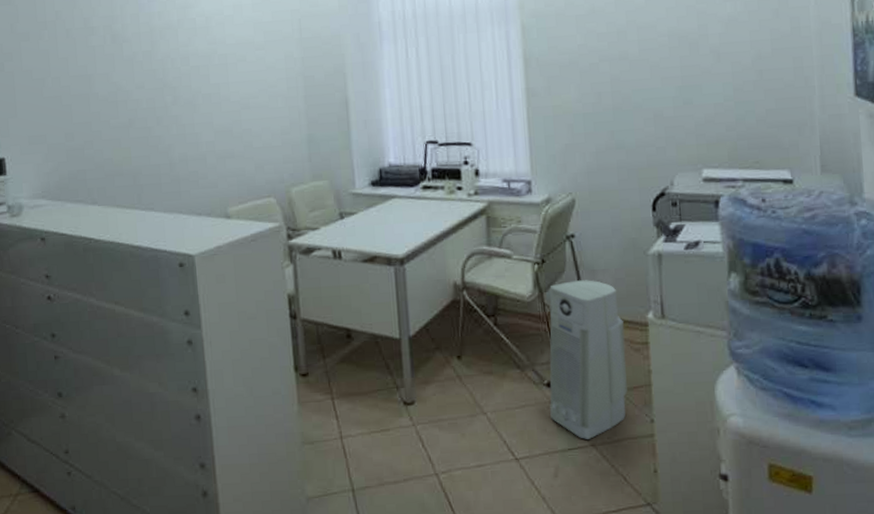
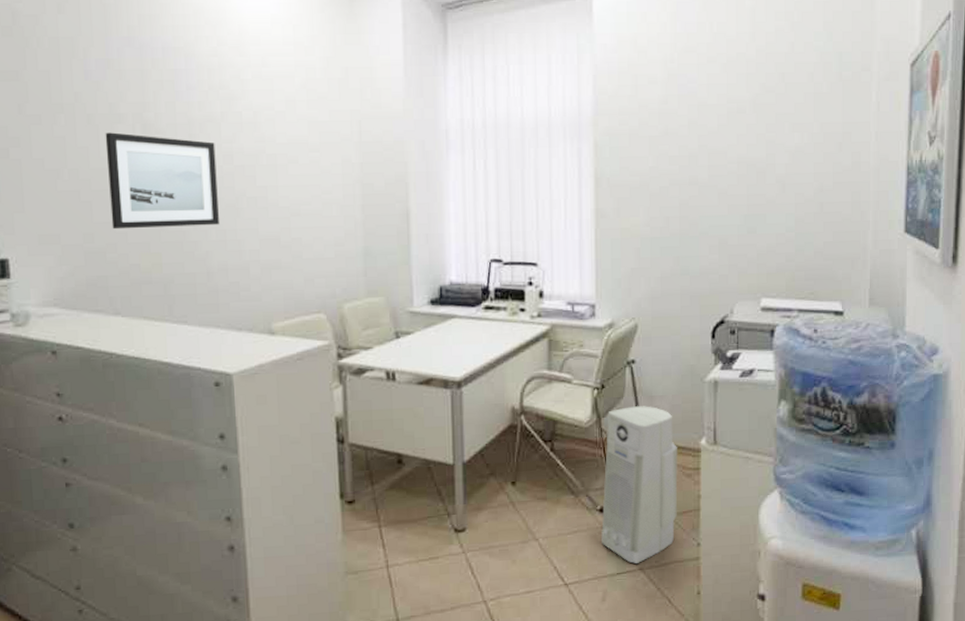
wall art: none [81,43,179,129] -> present [105,132,219,230]

